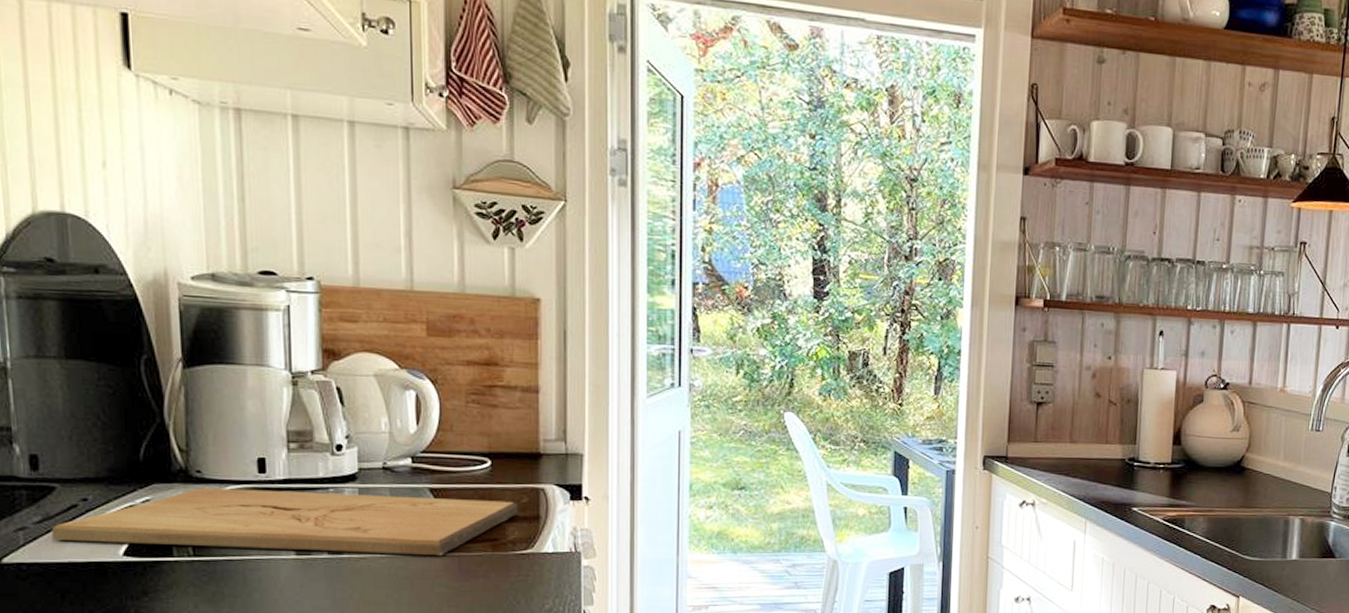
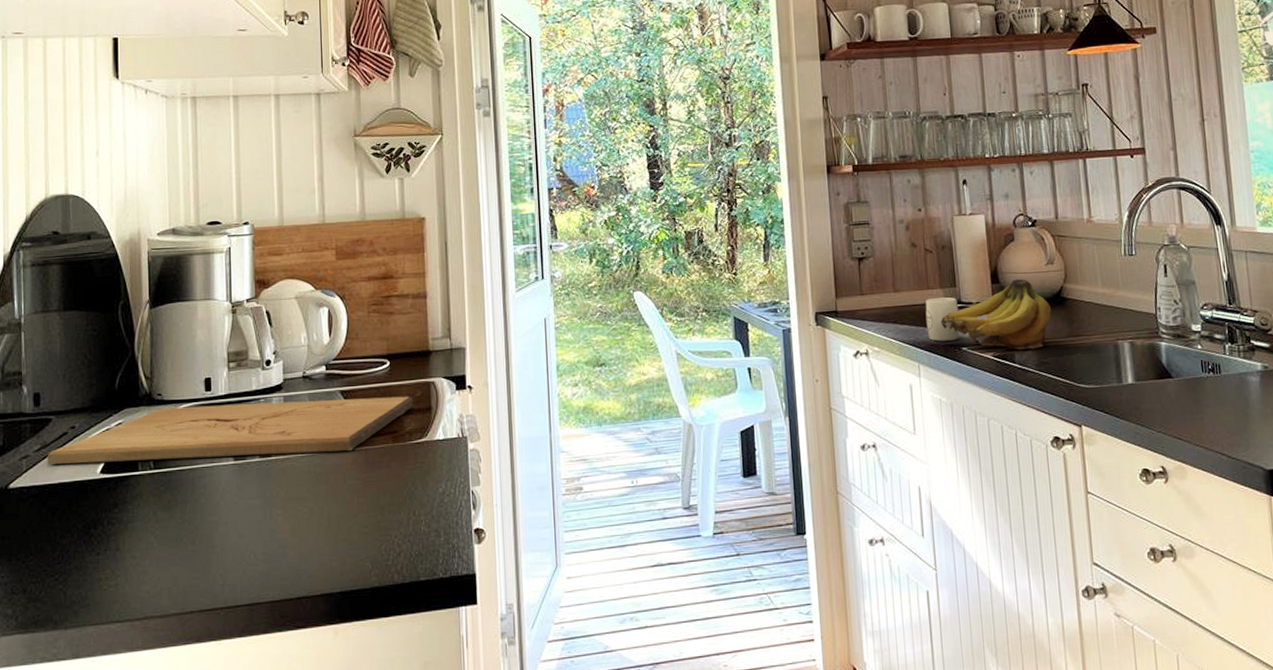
mug: none [1099,452,1135,500] -> present [925,297,959,342]
fruit: none [1114,443,1230,517] -> present [940,279,1052,351]

